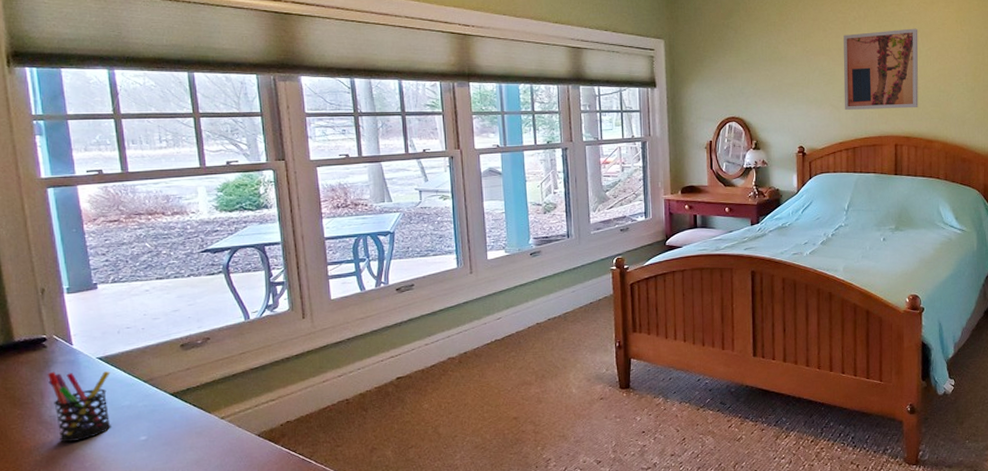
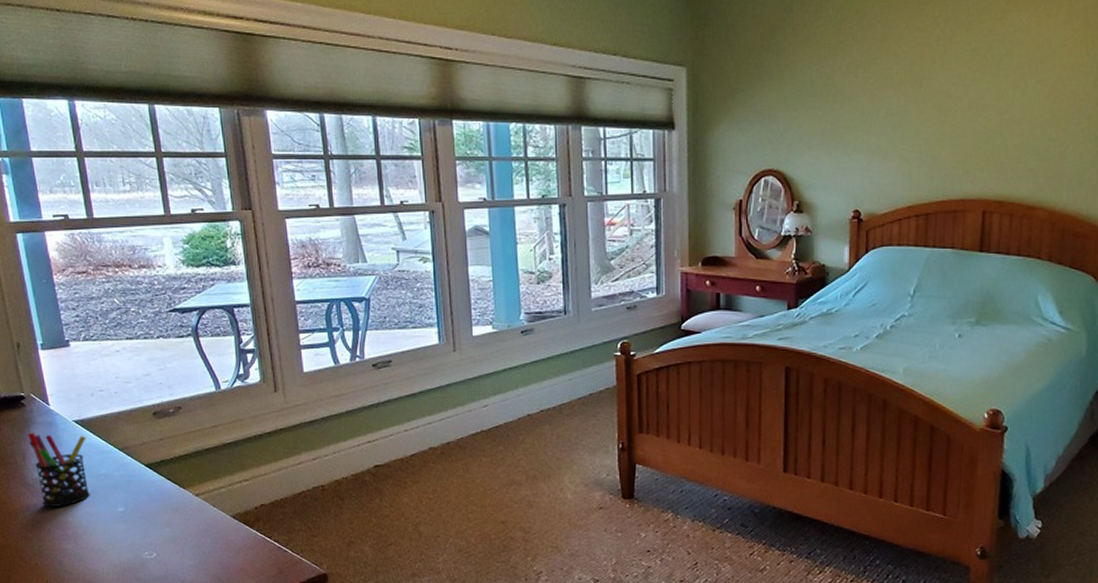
wall art: present [843,28,919,110] -> none [916,52,1026,163]

